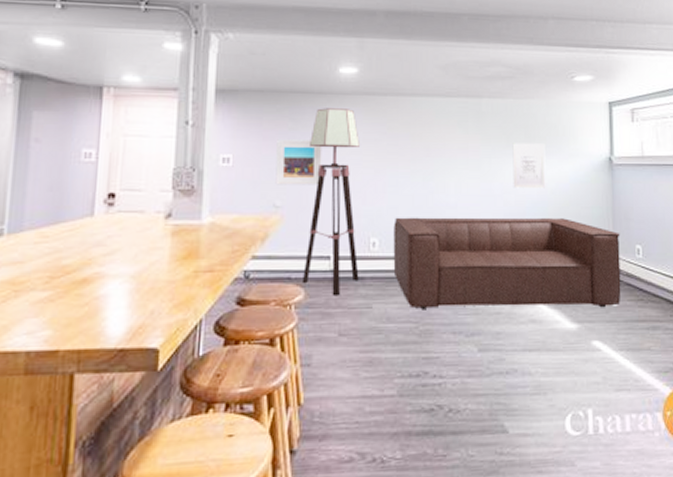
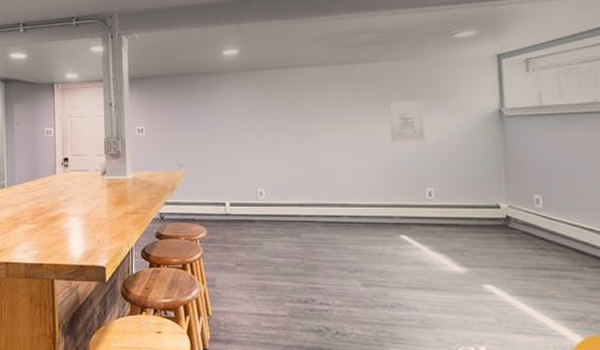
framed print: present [275,139,322,185] -> none [177,111,214,148]
floor lamp: present [301,108,360,297] -> none [203,84,250,235]
sofa: present [393,217,621,309] -> none [277,170,517,254]

